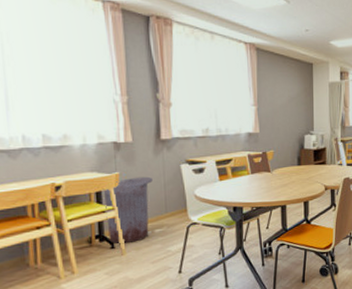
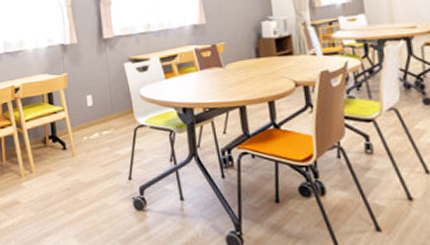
trash can: present [103,176,153,244] -> none [53,76,98,146]

